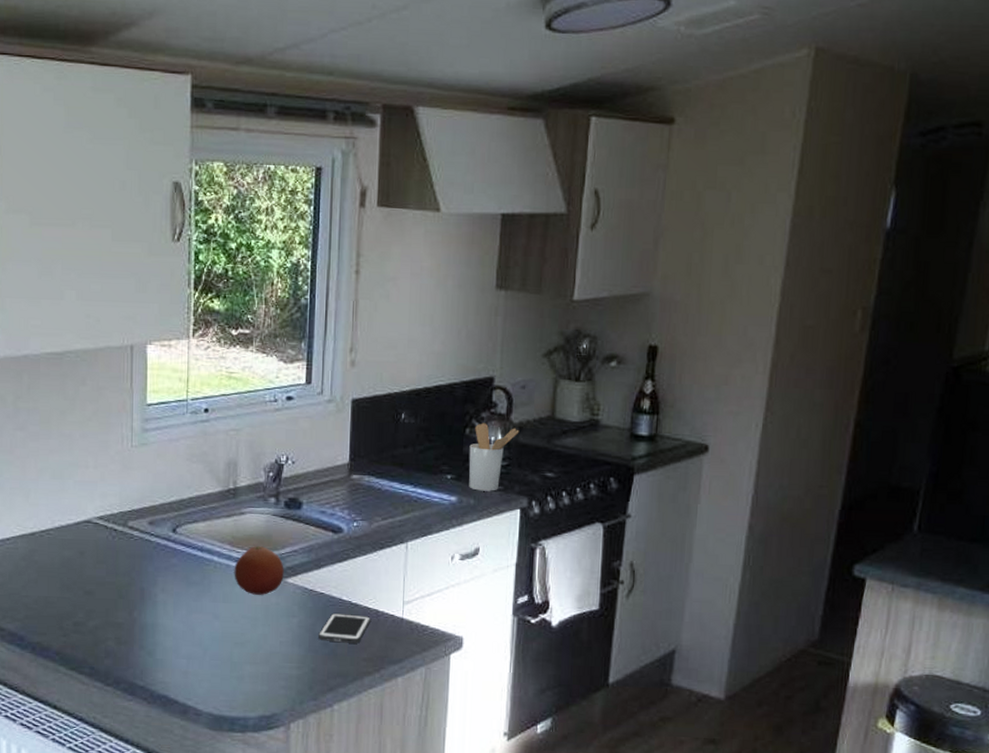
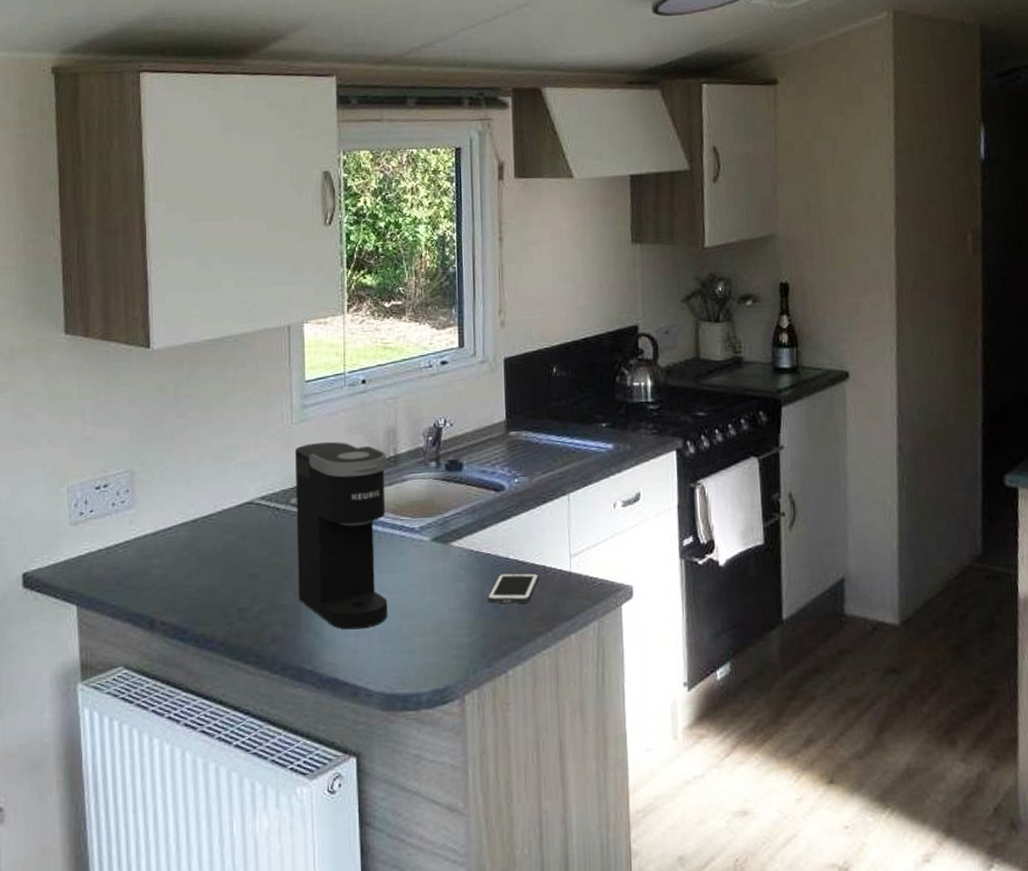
coffee maker: none [133,467,226,653] -> present [294,441,388,630]
fruit: present [234,546,284,595] -> none [399,511,449,562]
utensil holder: present [468,423,520,491] -> none [621,369,667,436]

